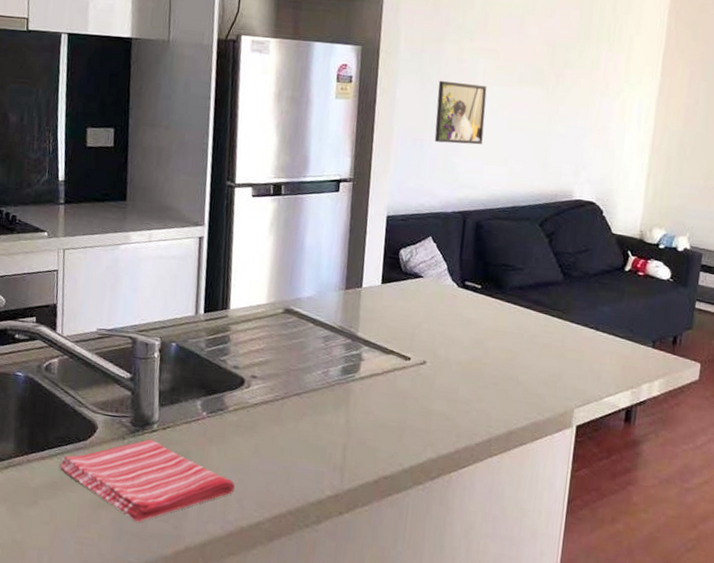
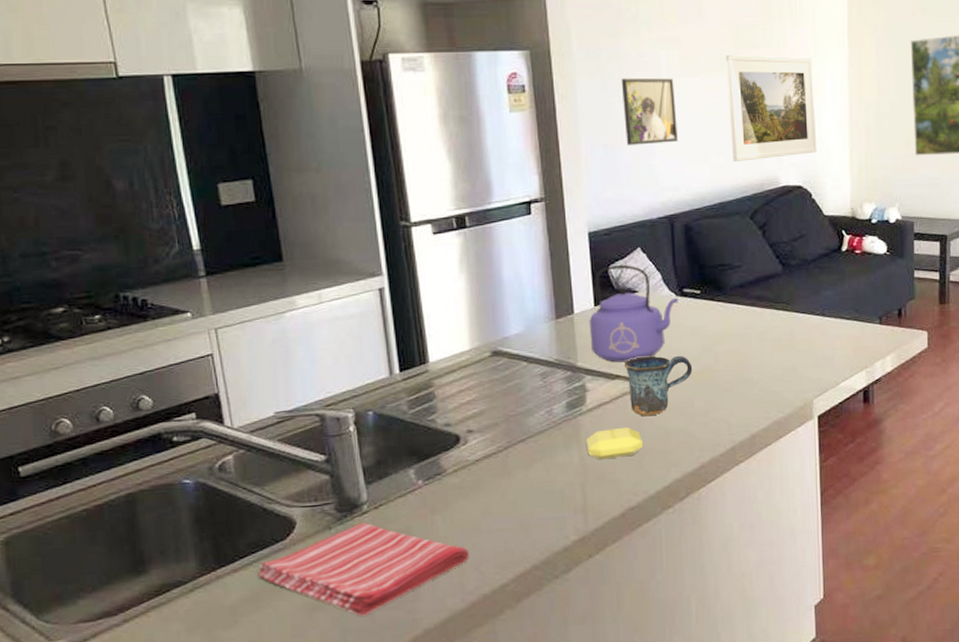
soap bar: none [353,399,406,428] -> present [586,426,644,460]
kettle: none [372,249,459,340] -> present [589,264,678,363]
mug: none [399,337,463,394] -> present [623,355,693,416]
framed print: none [531,71,623,173] -> present [725,55,817,161]

